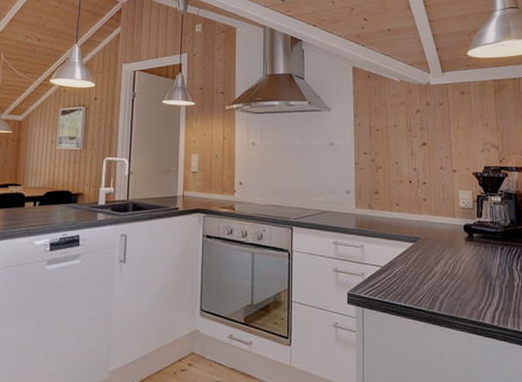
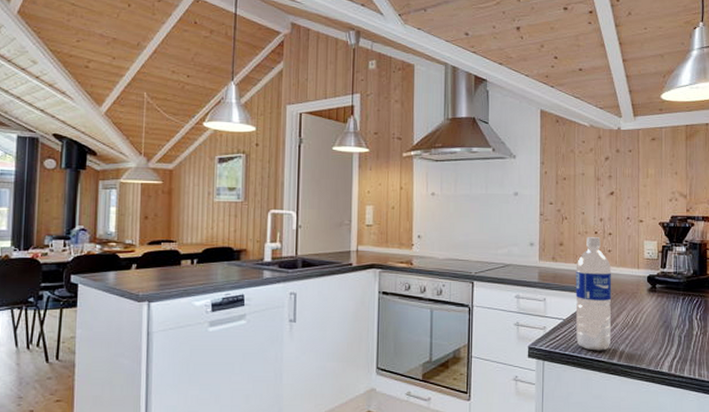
water bottle: none [392,186,430,300] -> present [575,237,612,351]

